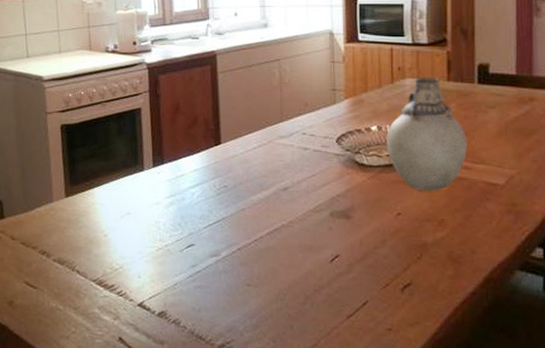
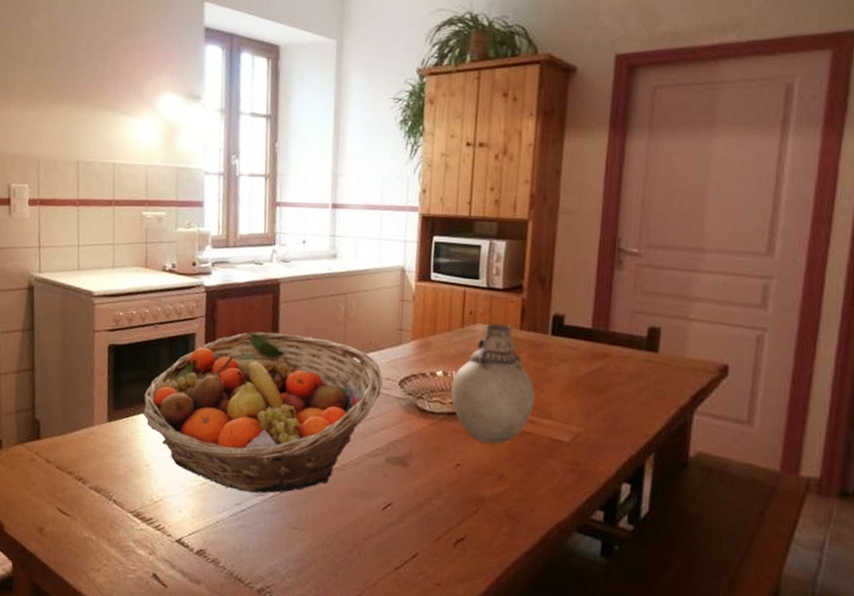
fruit basket: none [97,101,320,255] -> present [142,331,383,494]

